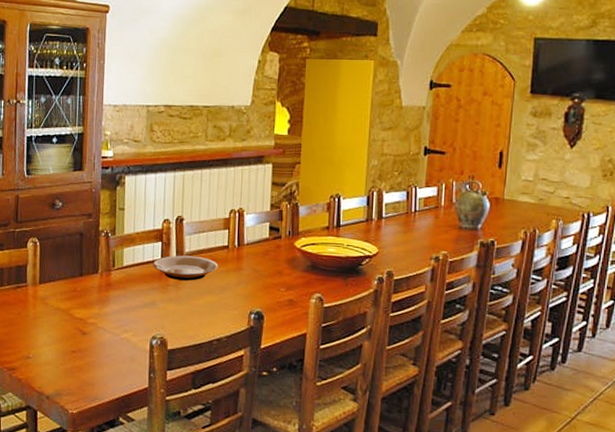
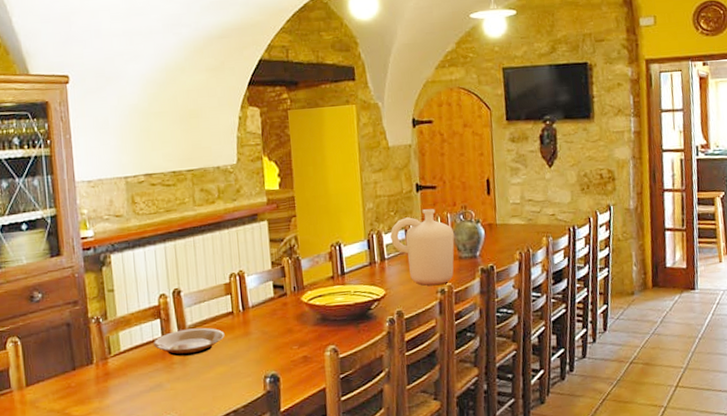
water jug: none [391,174,458,252] -> present [390,209,455,286]

